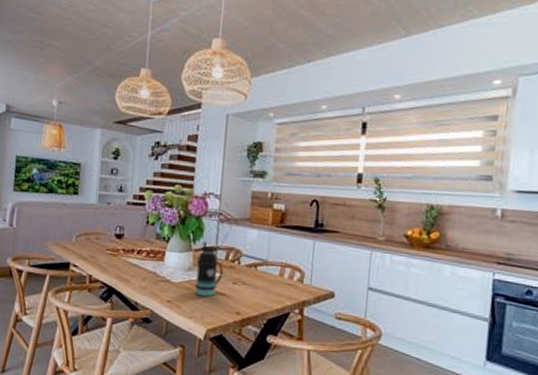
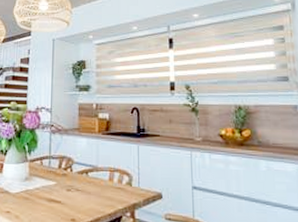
bottle: present [194,241,224,297] -> none [31,152,58,205]

